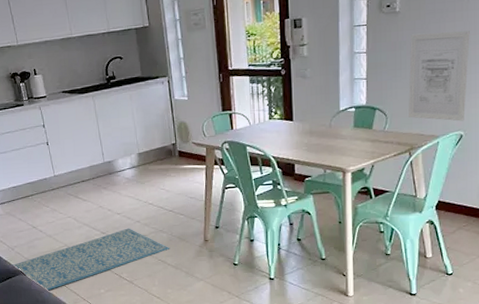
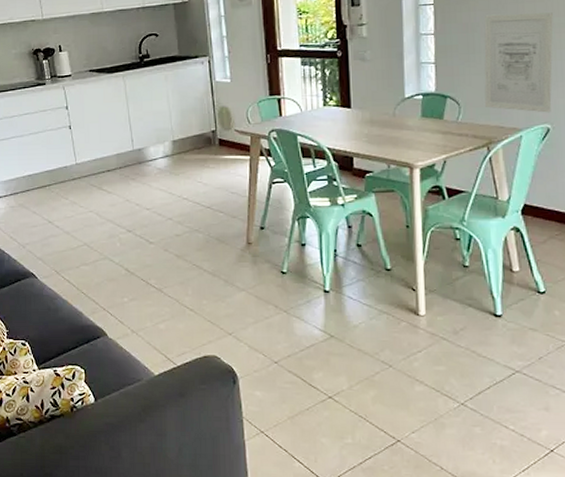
rug: present [11,228,170,292] -> none [21,226,207,299]

